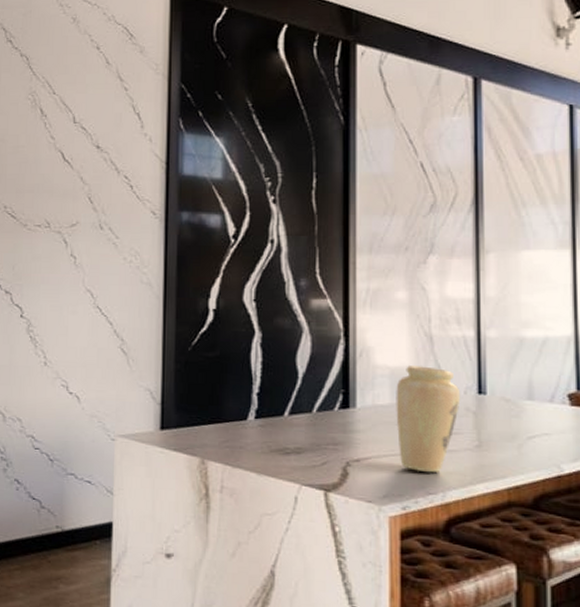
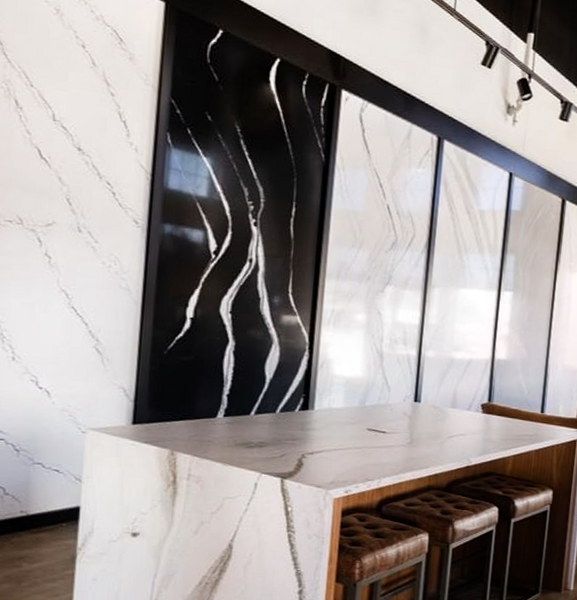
vase: present [396,366,461,473] -> none [346,376,401,464]

